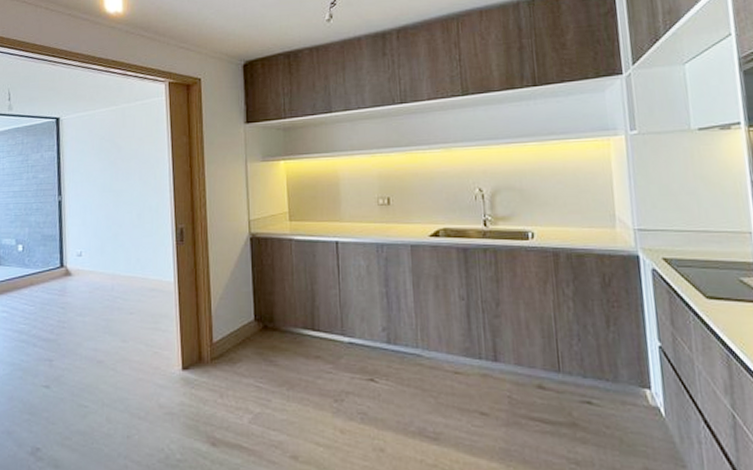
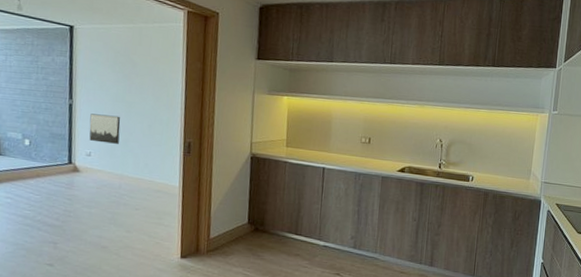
wall art: none [79,208,110,240] -> present [89,113,121,144]

